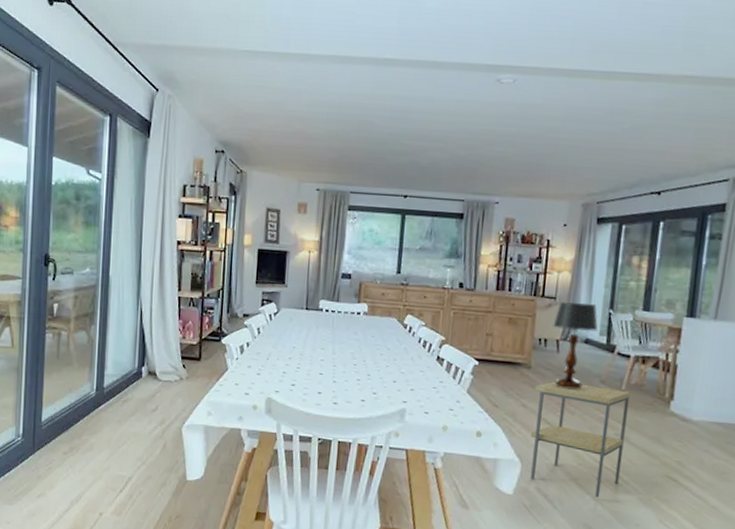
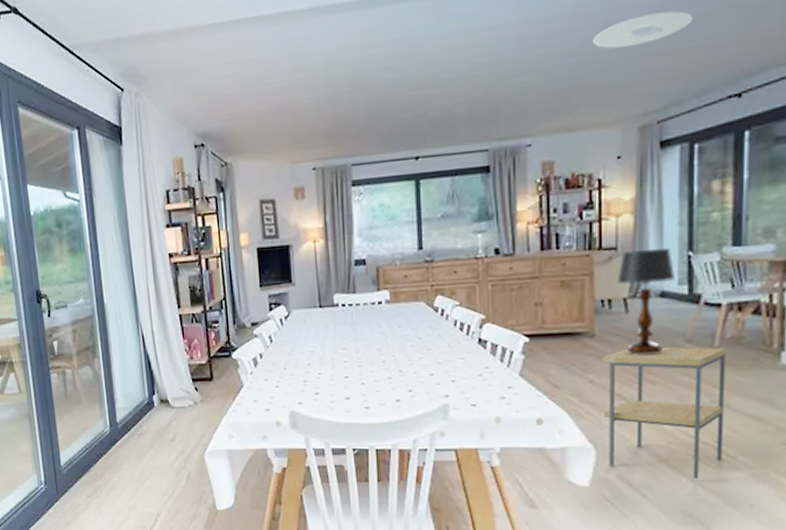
ceiling light: none [555,117,632,140] -> present [593,10,694,49]

